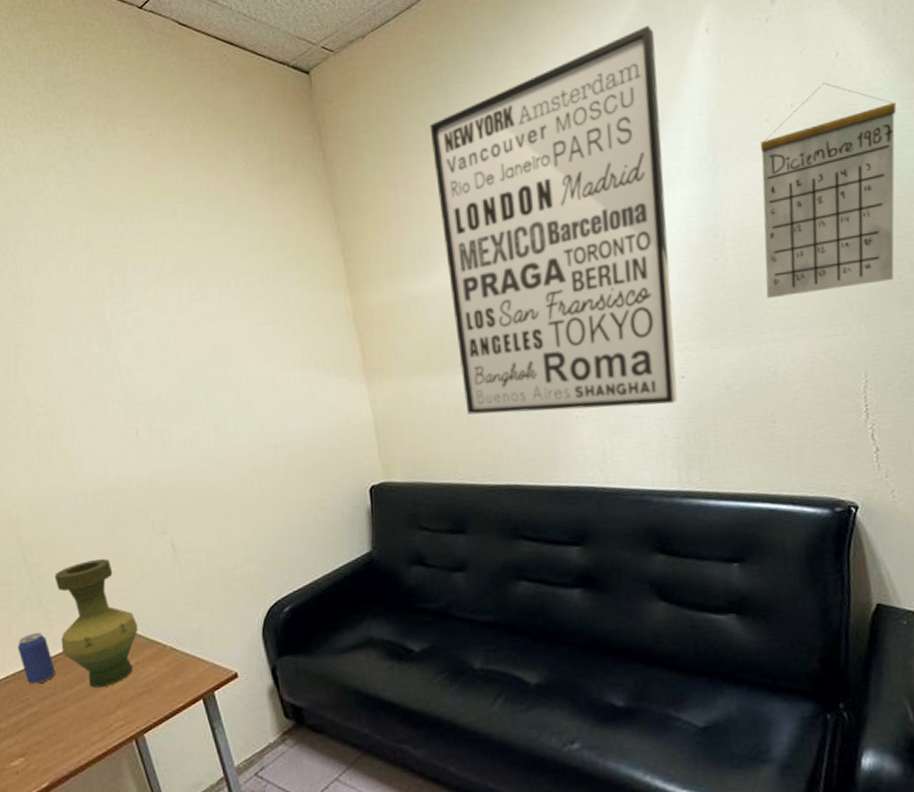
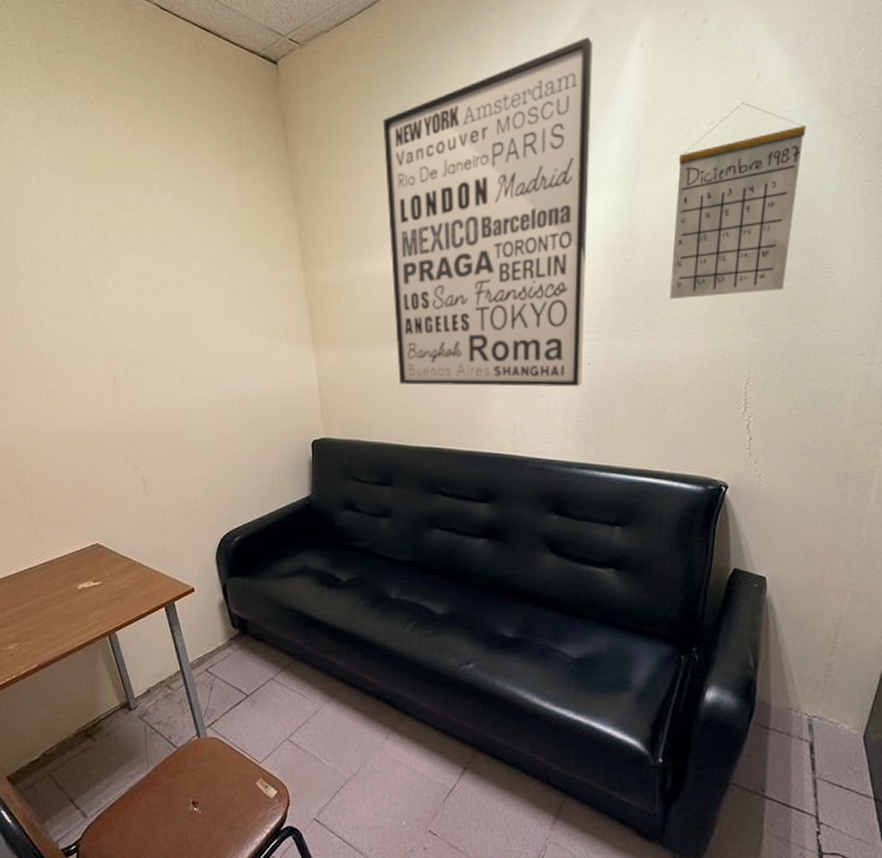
beverage can: present [17,632,56,685] -> none [12,543,44,586]
vase: present [54,558,139,688] -> none [43,486,113,592]

